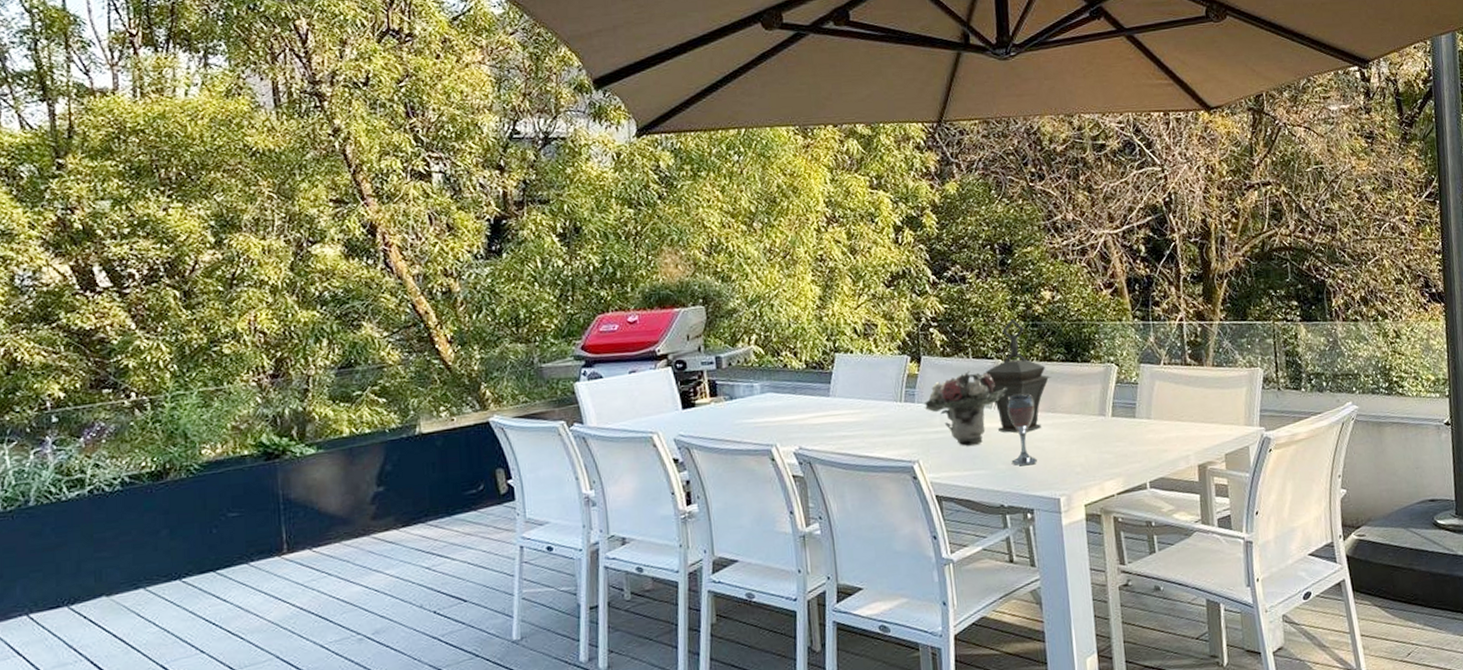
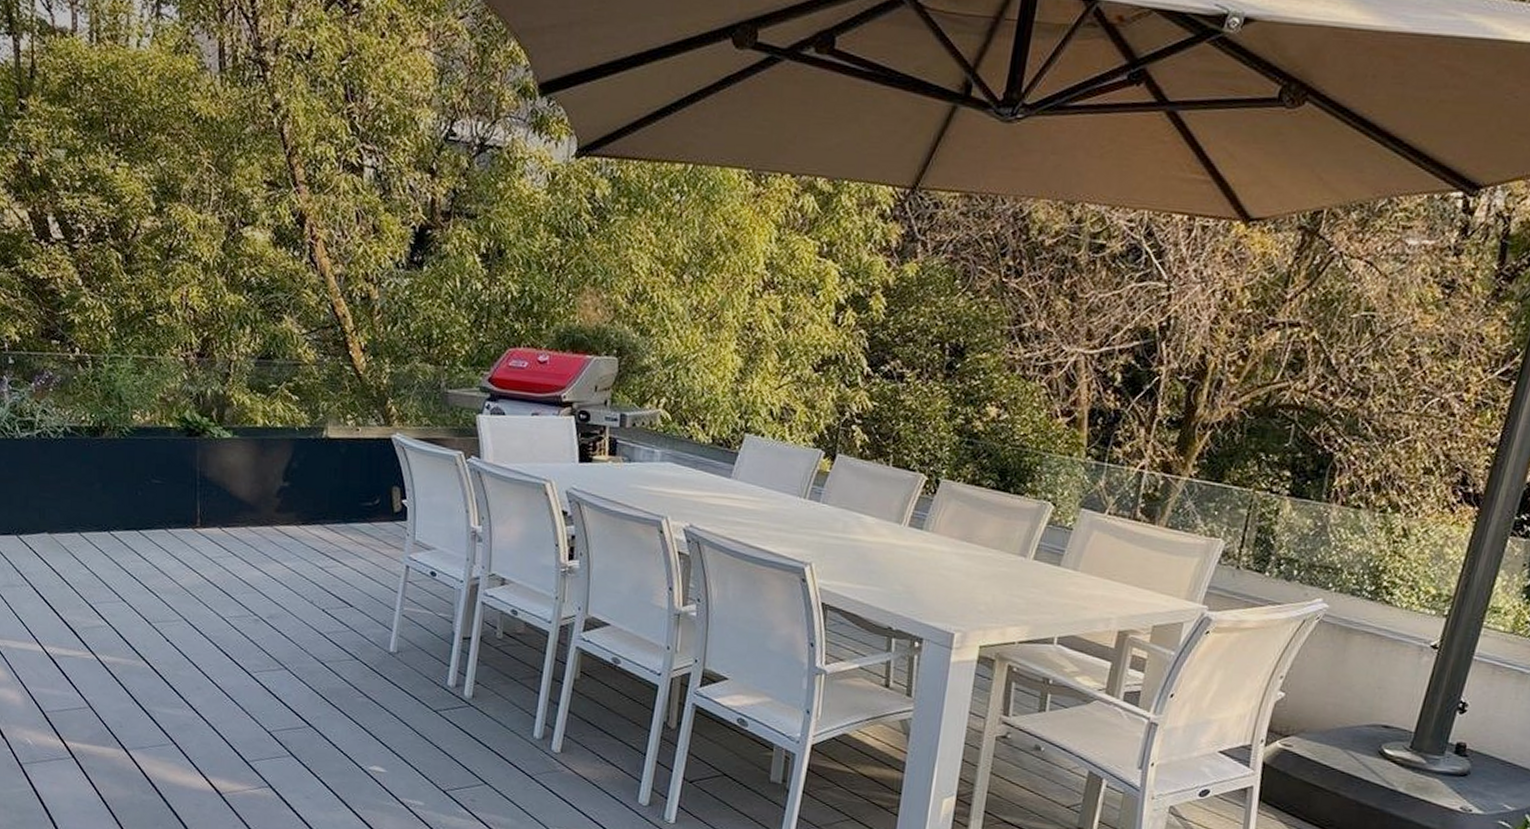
flower arrangement: present [924,369,1007,446] -> none [828,478,924,560]
lantern: present [986,318,1051,433] -> none [904,430,975,558]
cup: present [1007,394,1037,466] -> none [910,514,951,593]

